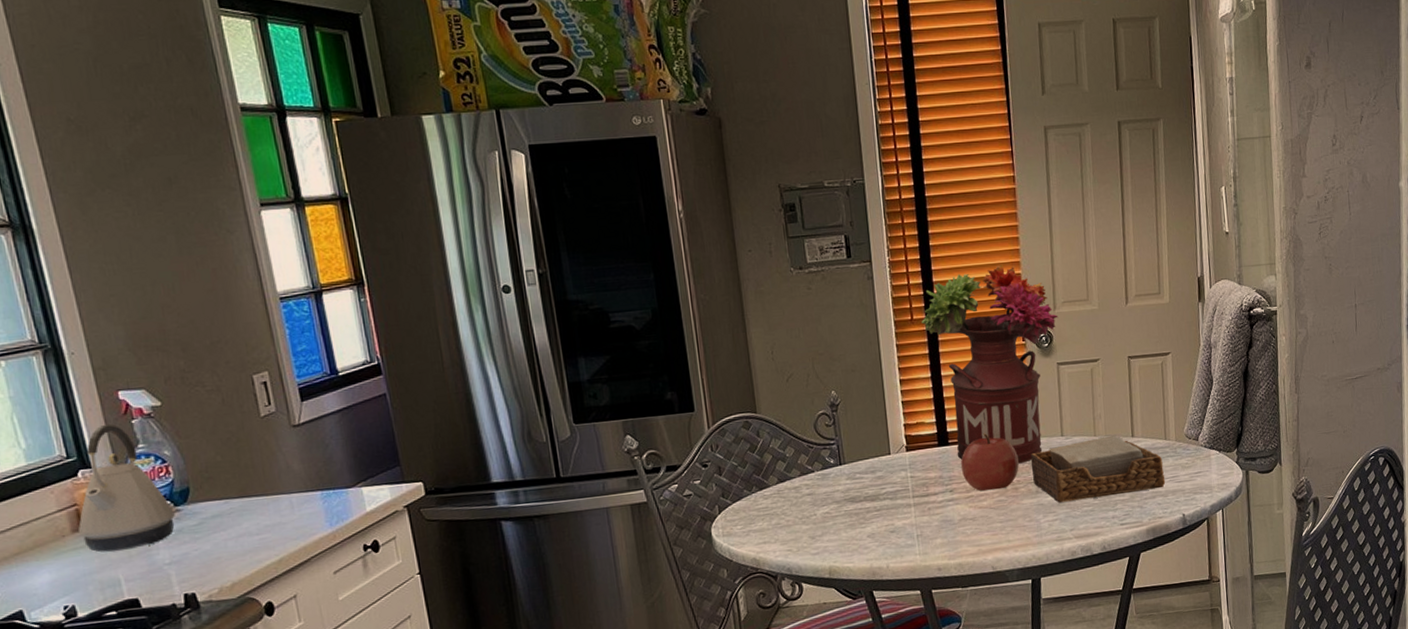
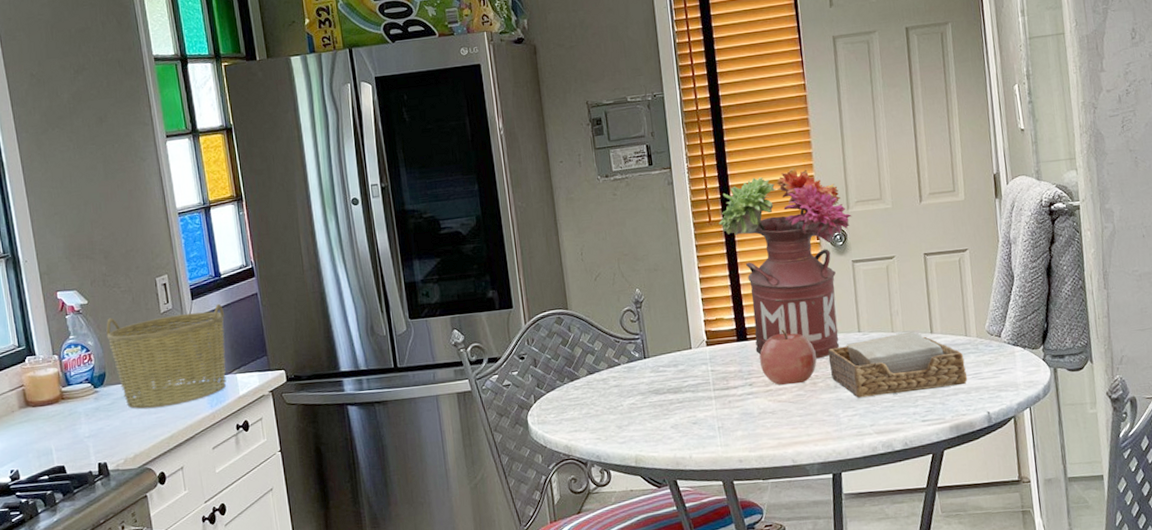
kettle: present [78,424,175,553] -> none [24,319,94,426]
basket: none [187,405,349,531] -> present [106,303,227,410]

